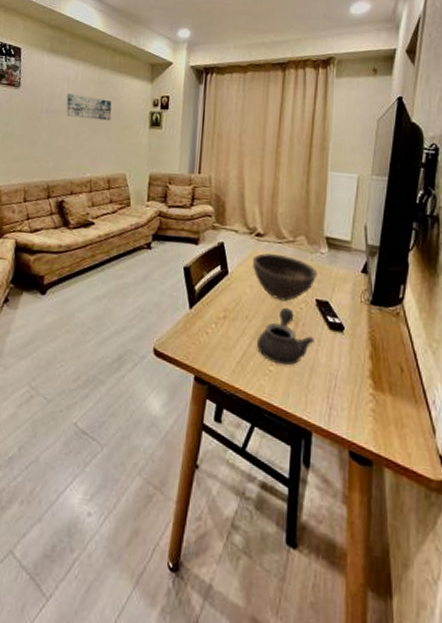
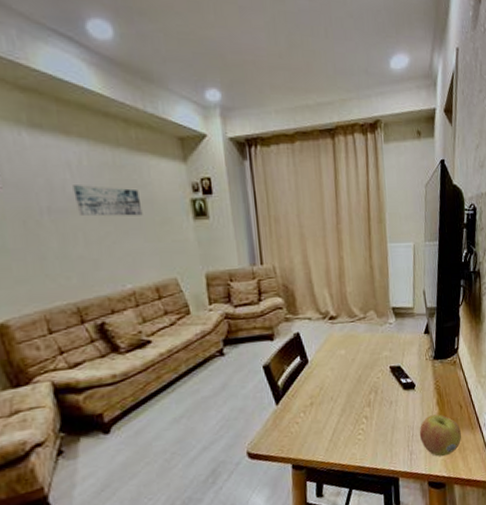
bowl: present [252,253,318,301] -> none [329,332,389,376]
teapot: present [257,307,314,366] -> none [344,380,392,432]
apple: none [343,368,401,426] -> present [419,414,462,457]

